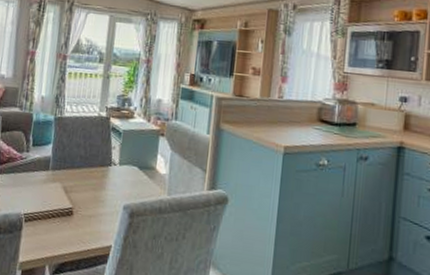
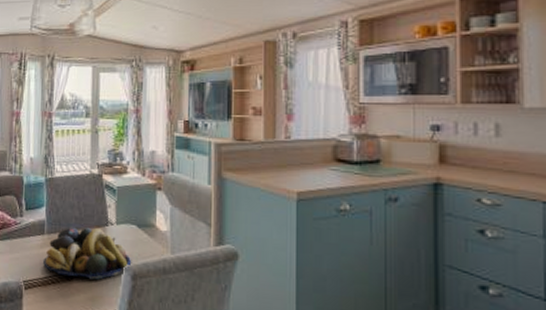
fruit bowl: none [45,164,130,216] -> present [43,227,131,280]

